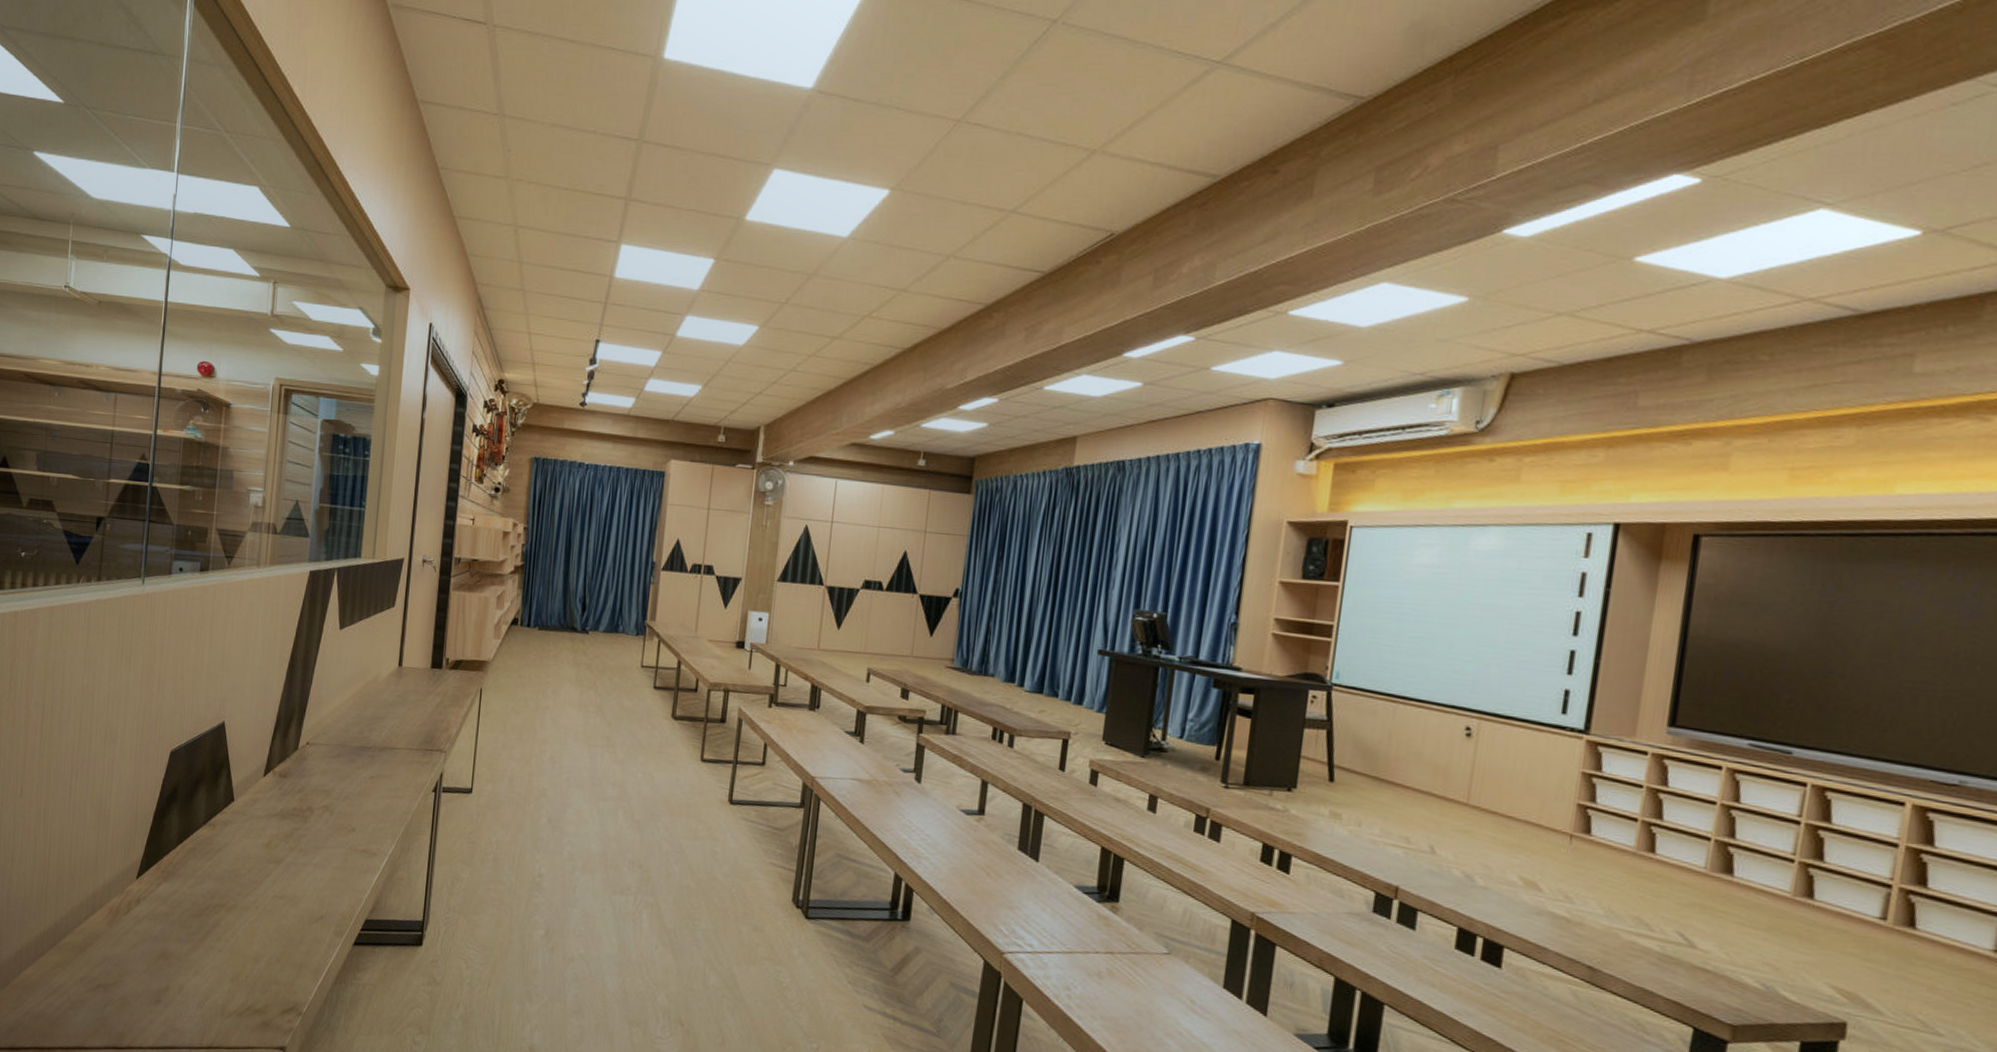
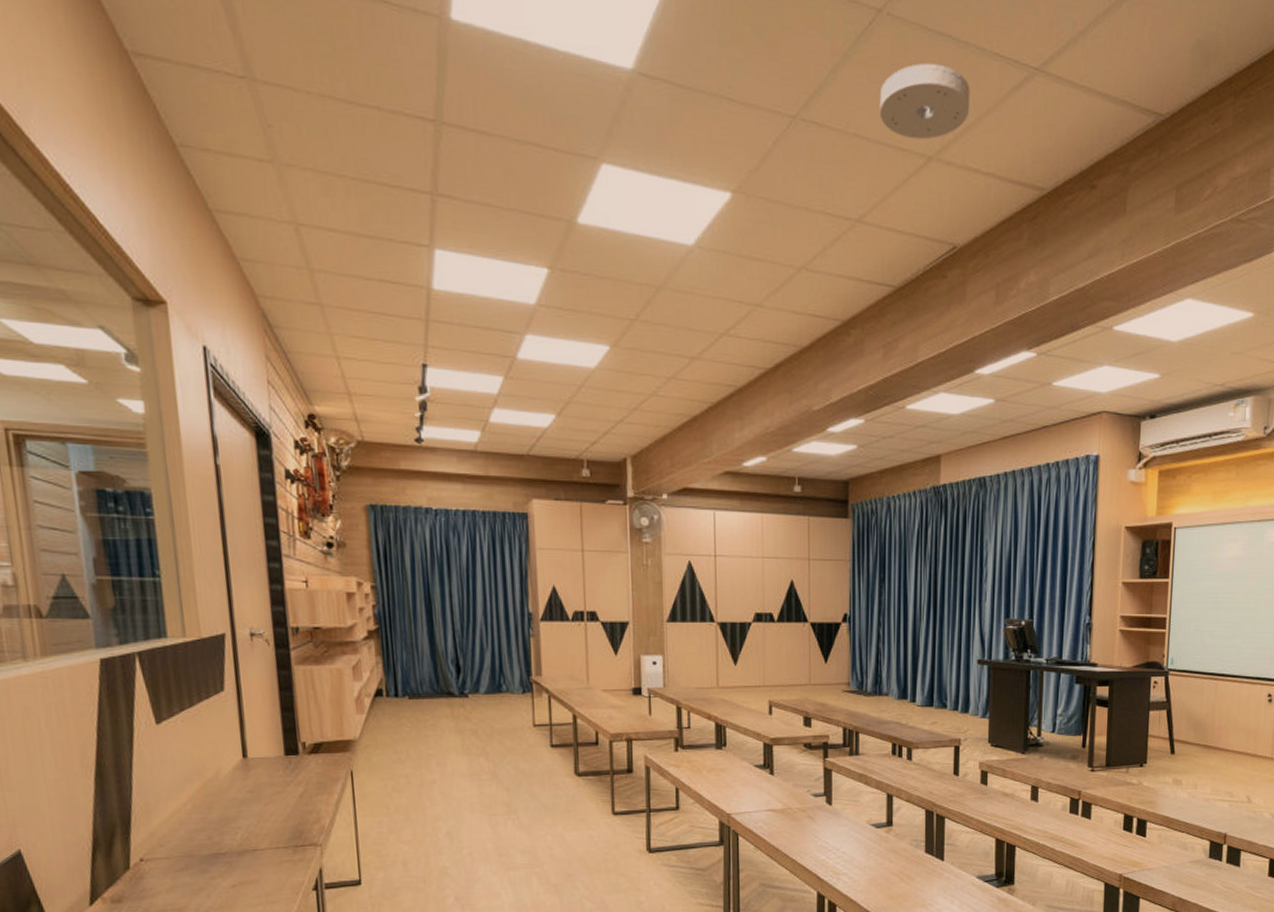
smoke detector: none [1045,64,1144,135] -> present [879,62,970,140]

